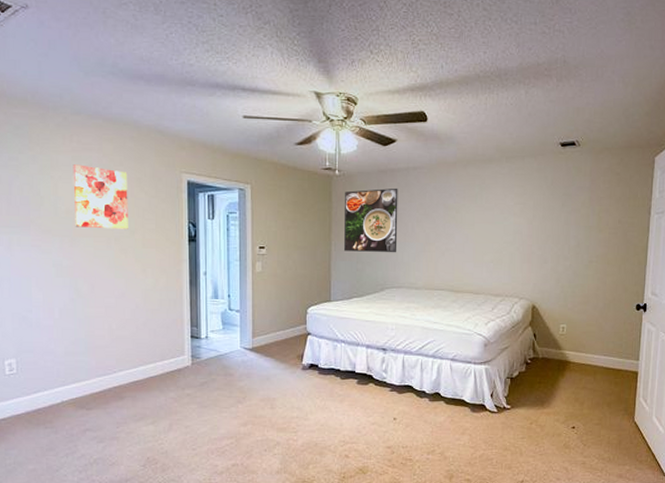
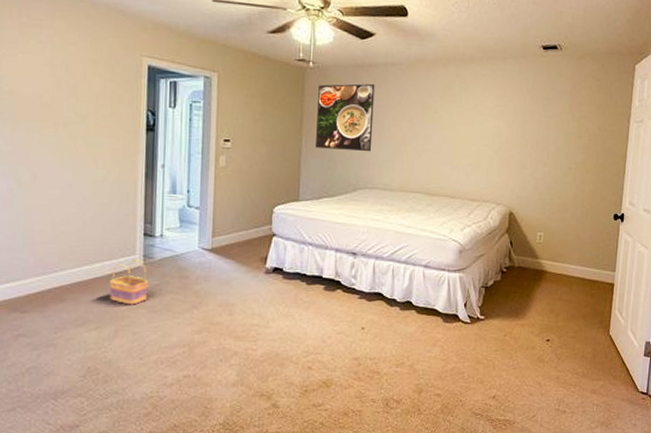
wall art: present [73,164,128,229] -> none [19,41,82,115]
basket: none [163,360,197,401] -> present [109,259,149,305]

